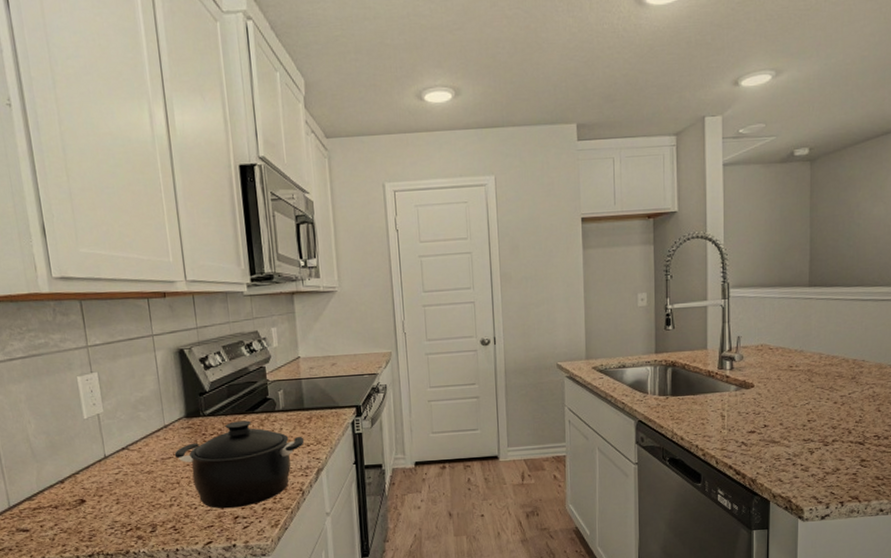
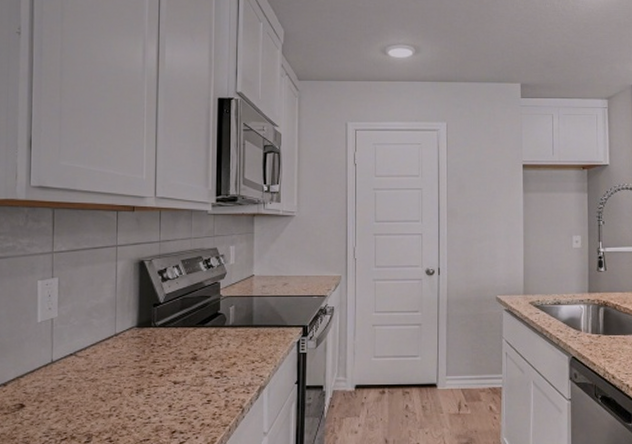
saucepan: present [174,420,305,509] -> none [121,334,250,422]

